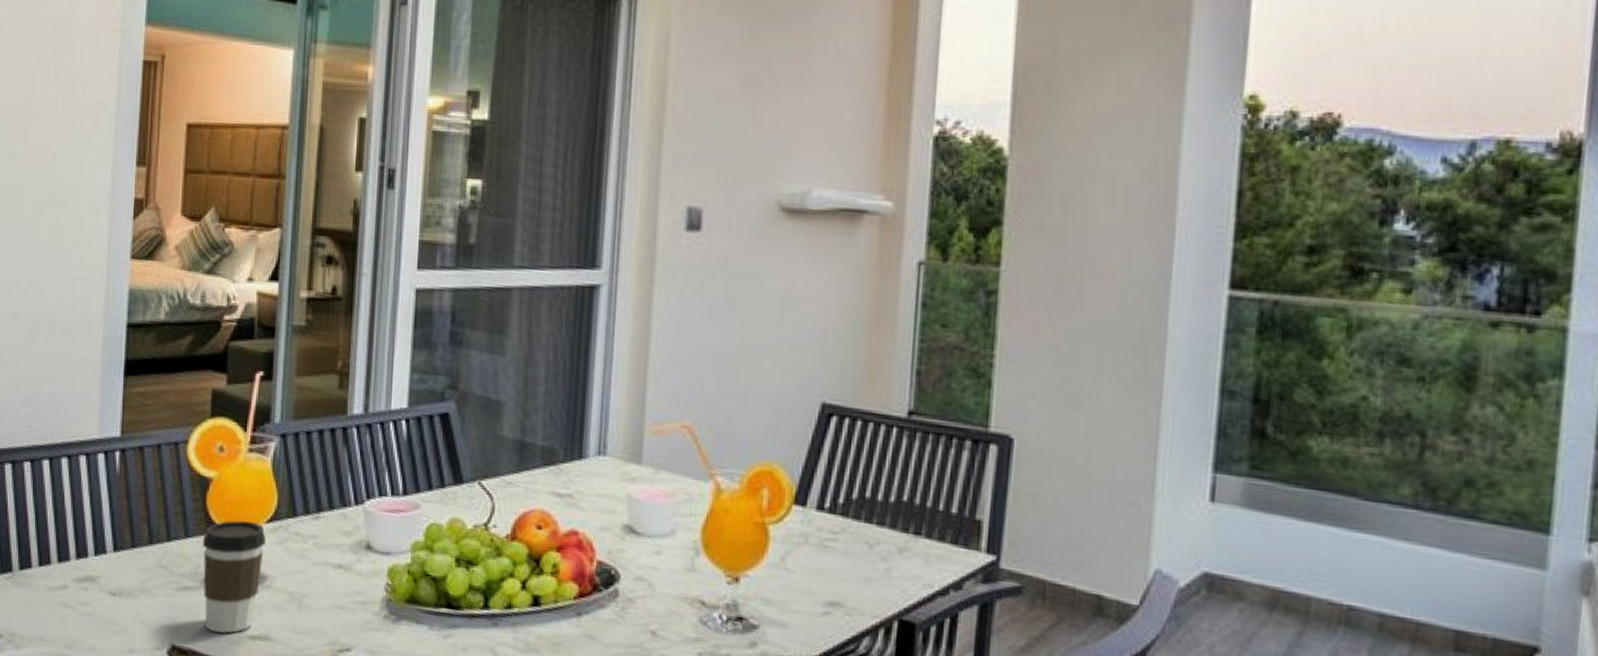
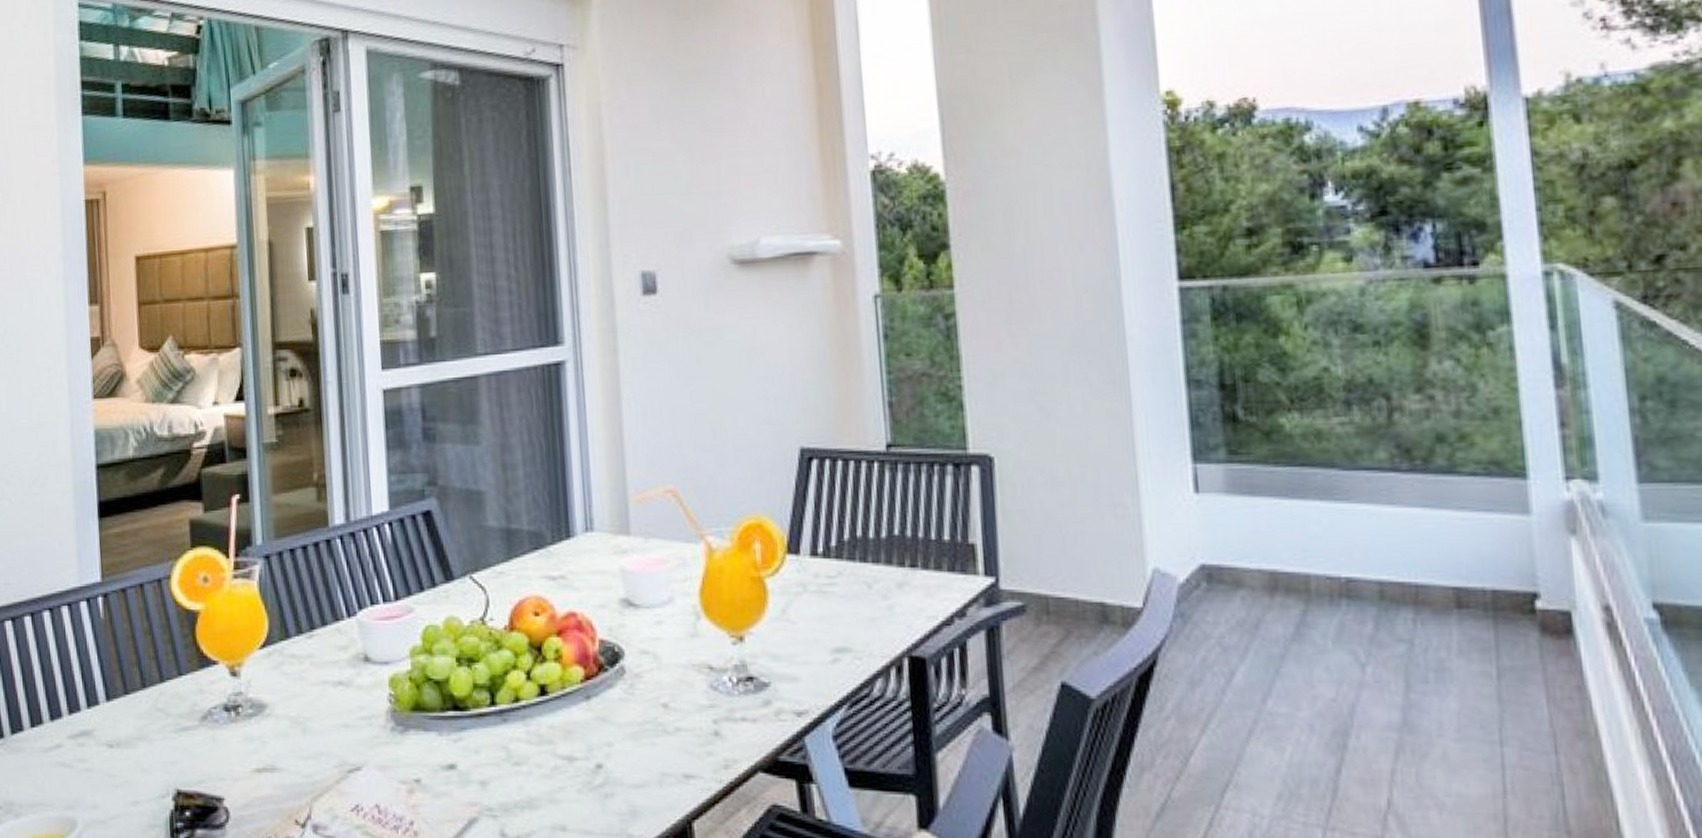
coffee cup: present [202,520,266,633] -> none [196,651,261,770]

